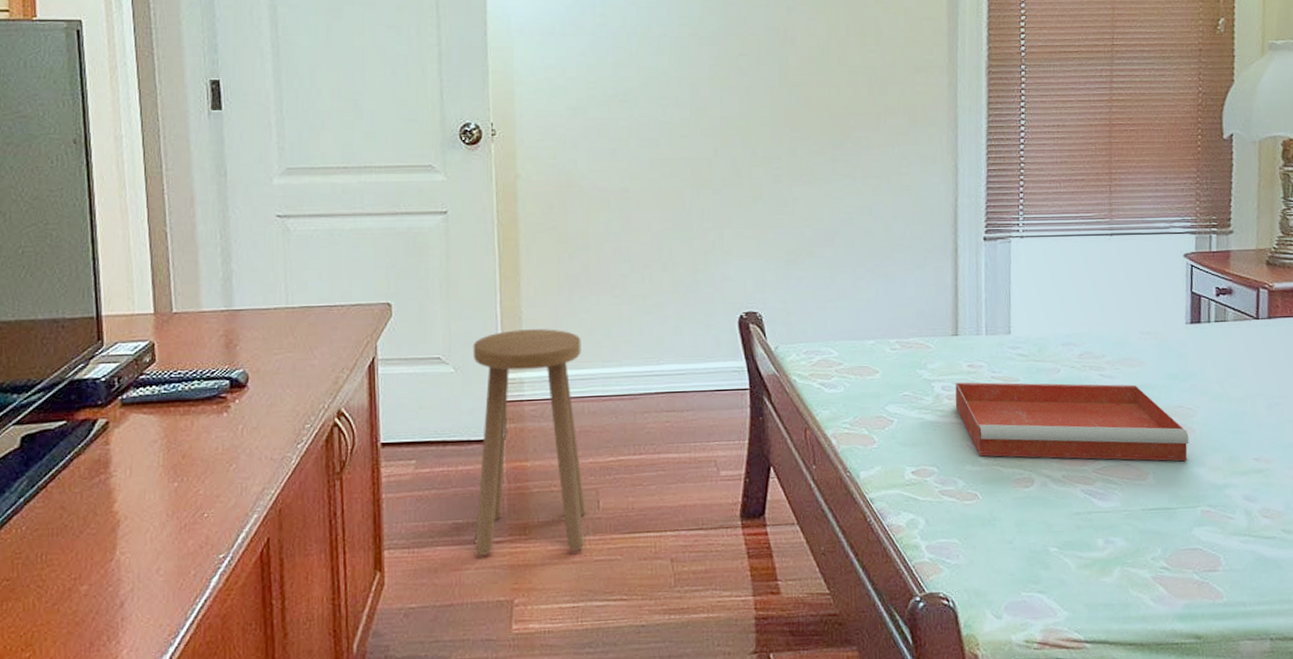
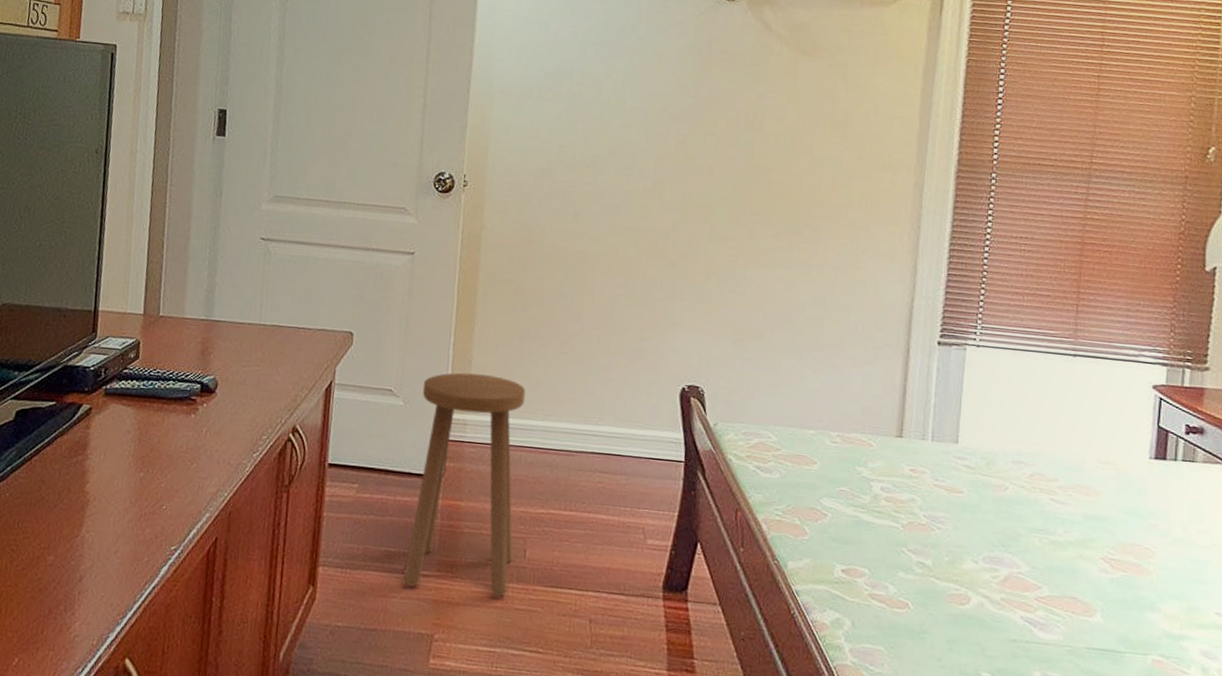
tray: present [955,382,1189,462] -> none [893,485,1144,604]

